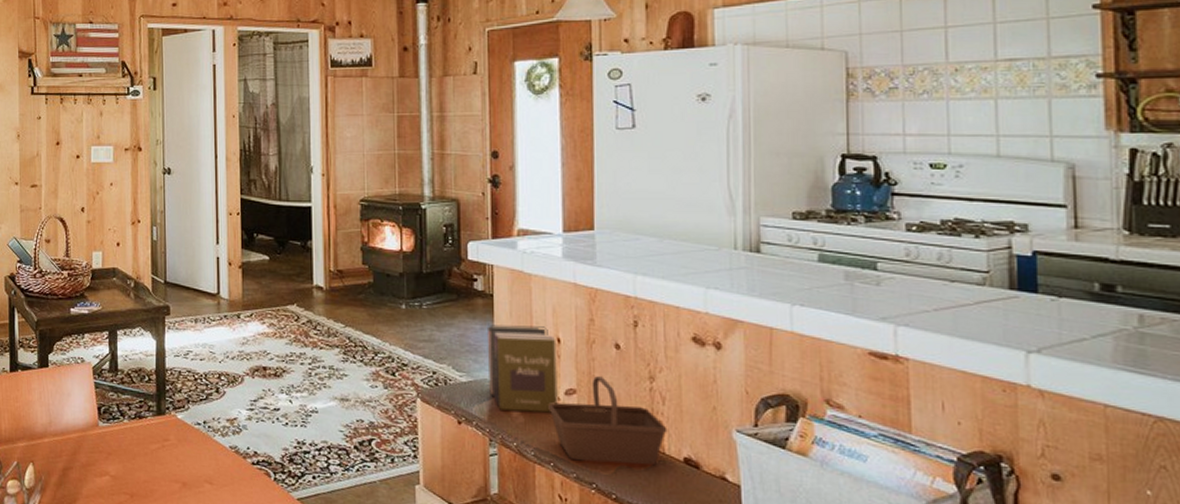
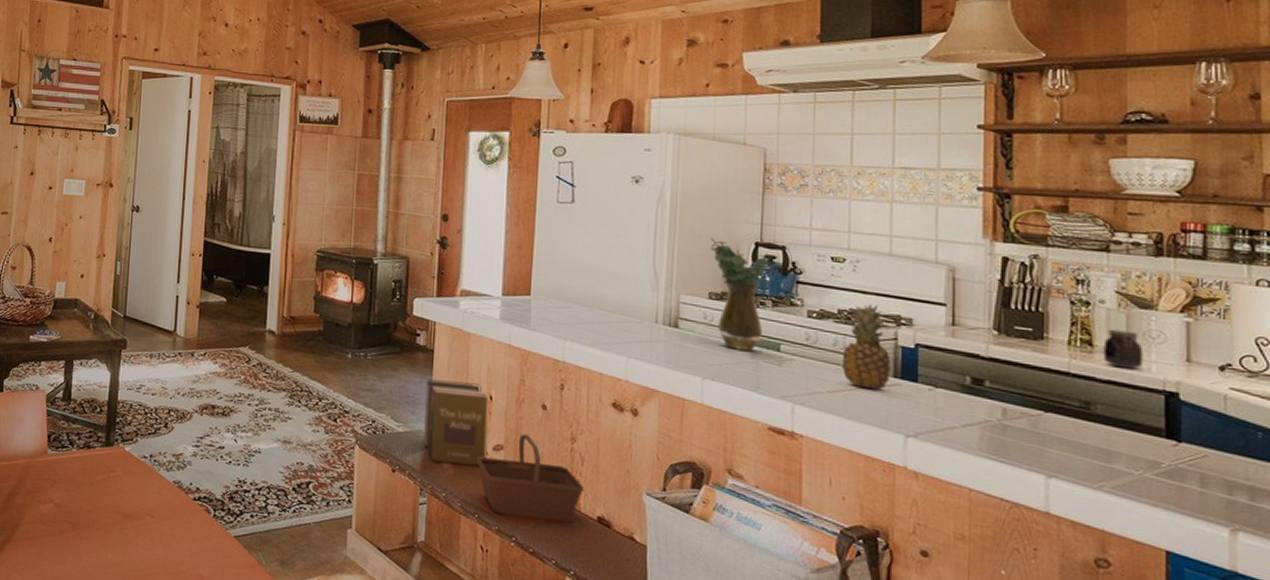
vase: none [791,152,859,272] -> present [710,237,769,351]
fruit: none [948,212,1006,304] -> present [842,304,891,390]

